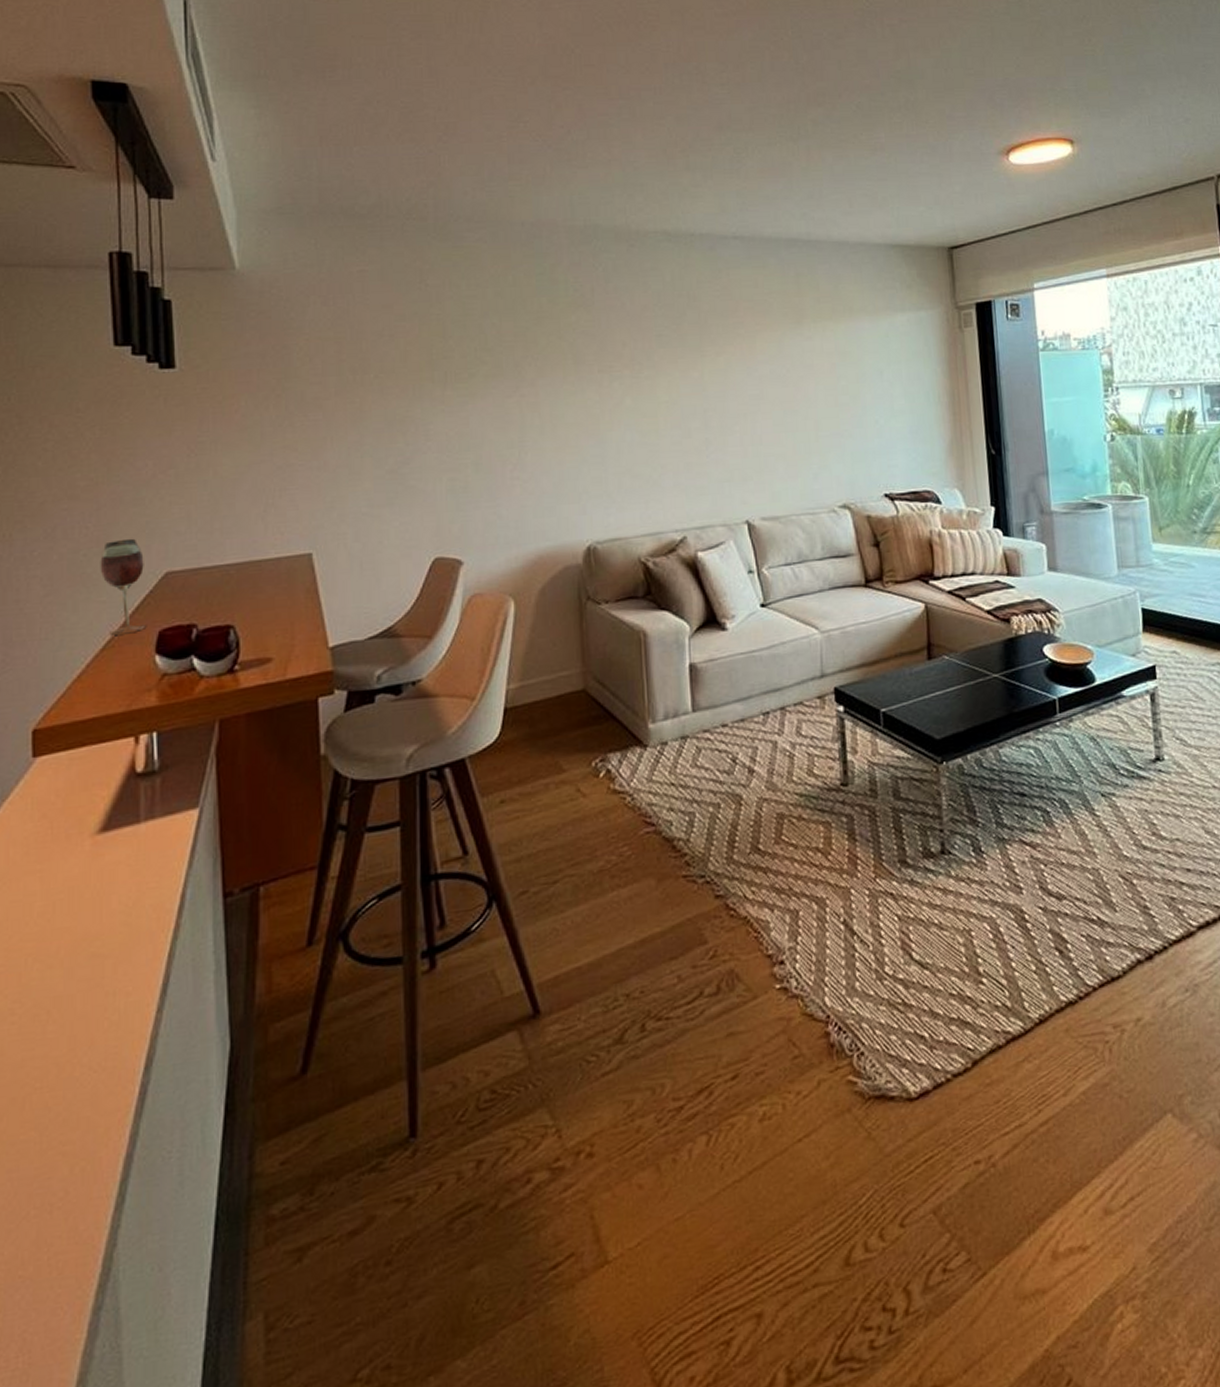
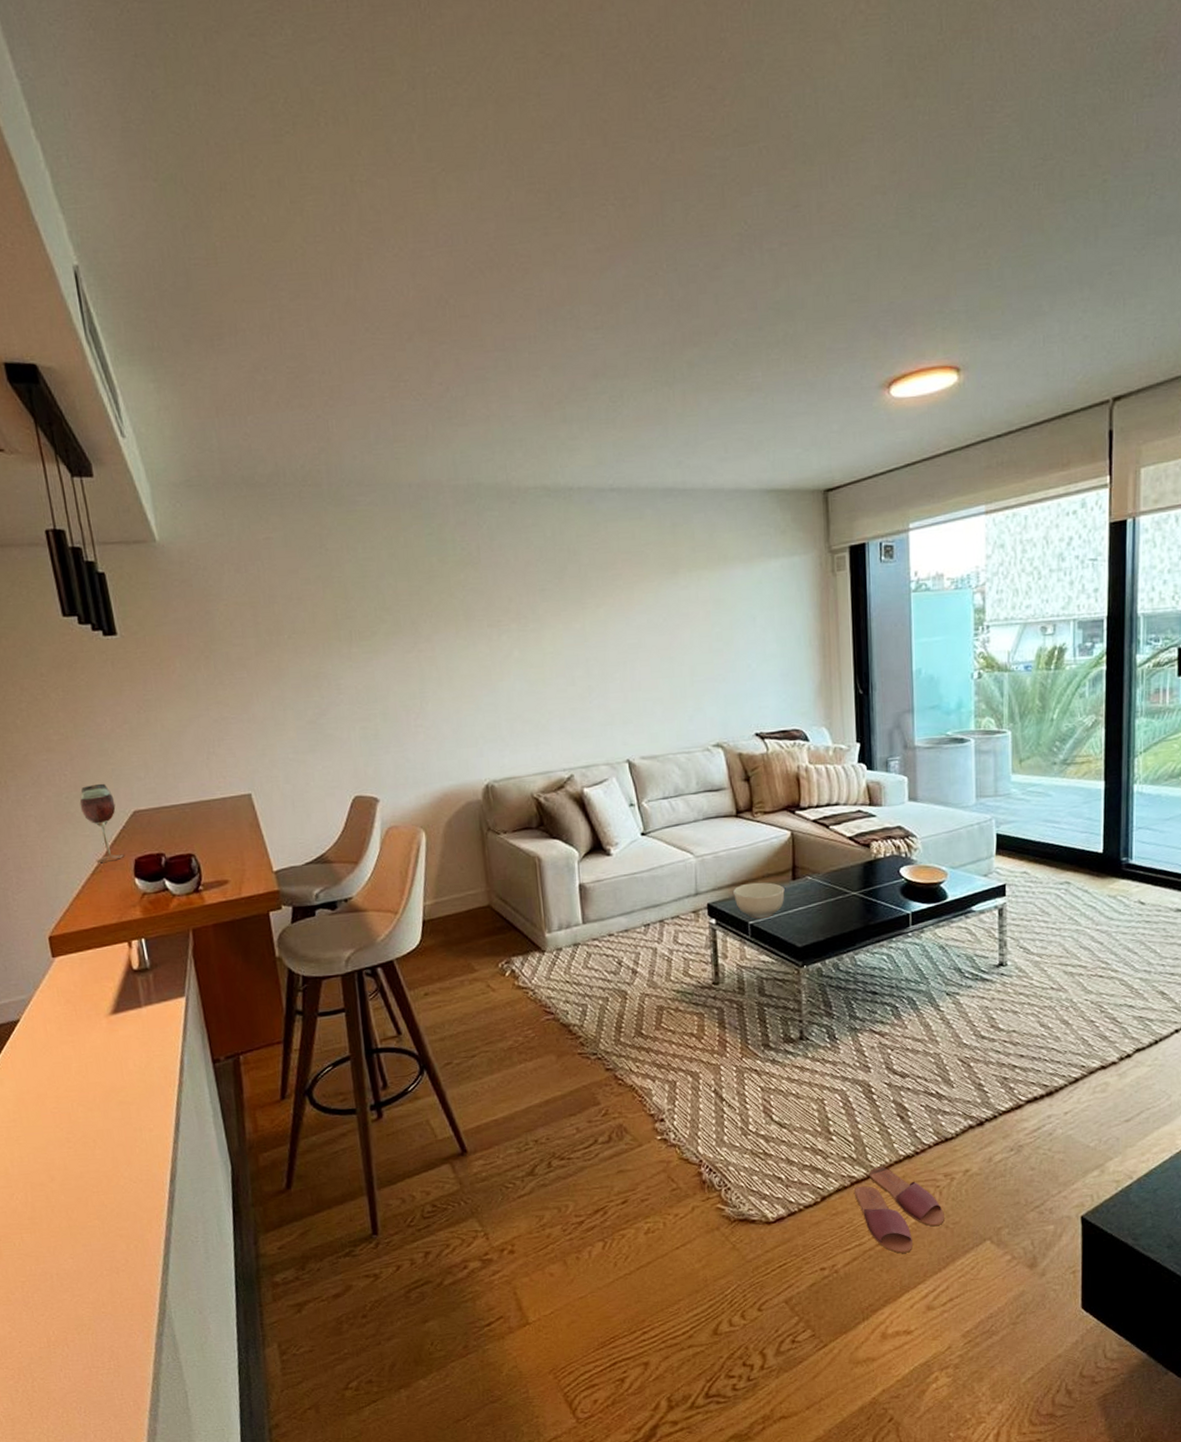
bowl: none [863,661,920,706] -> present [733,881,785,919]
slippers: none [1011,1017,1117,1136] -> present [855,1166,944,1254]

